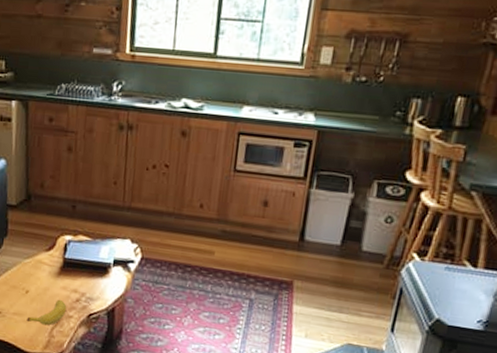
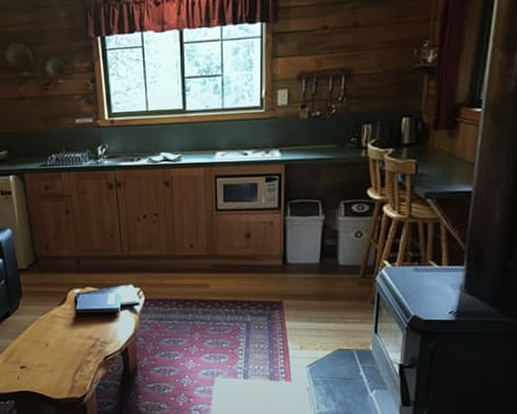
banana: present [26,300,67,326] -> none [50,348,85,372]

